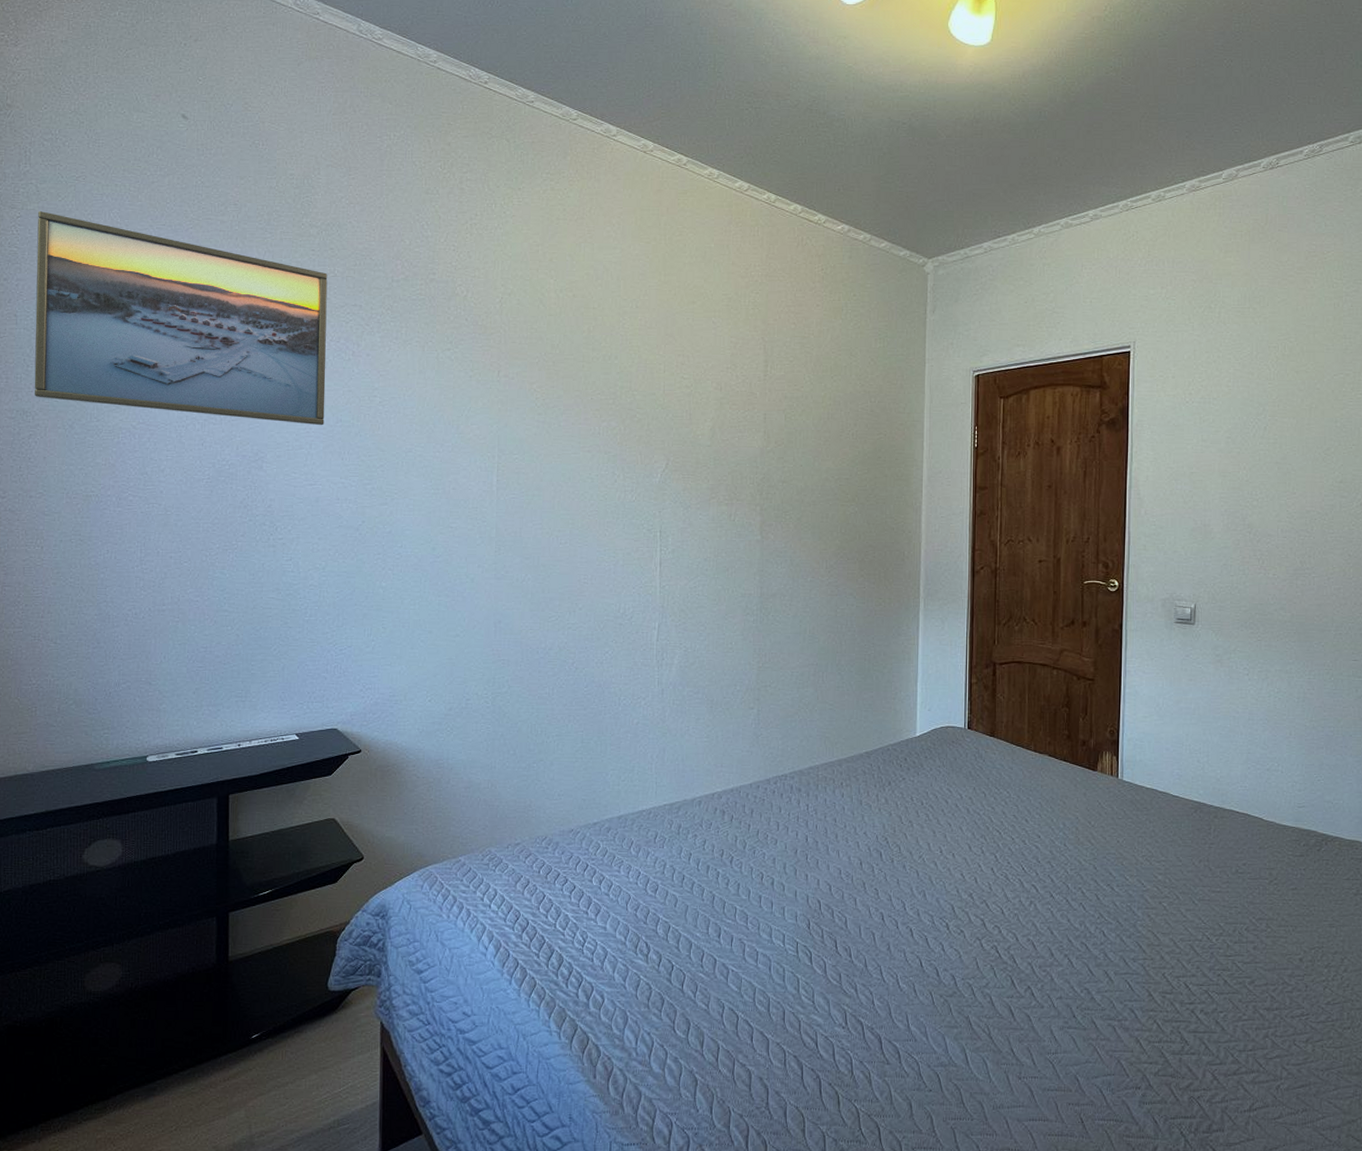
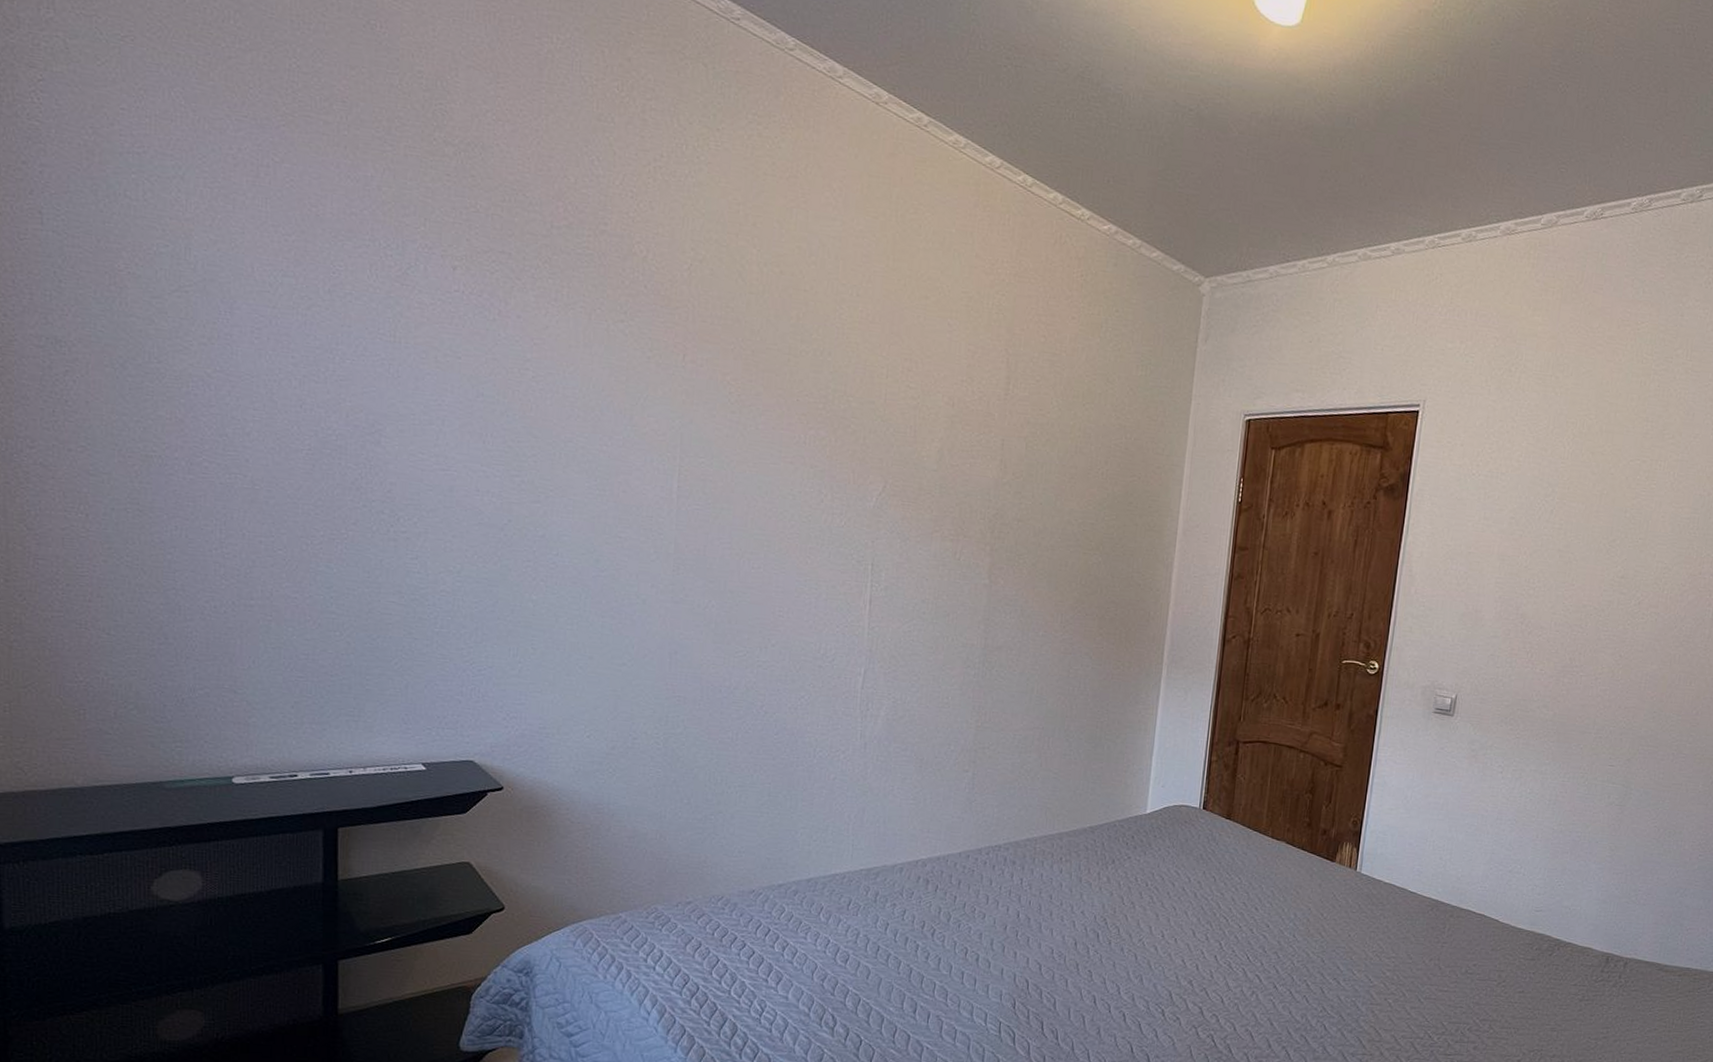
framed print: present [34,211,328,426] -> none [68,76,467,399]

